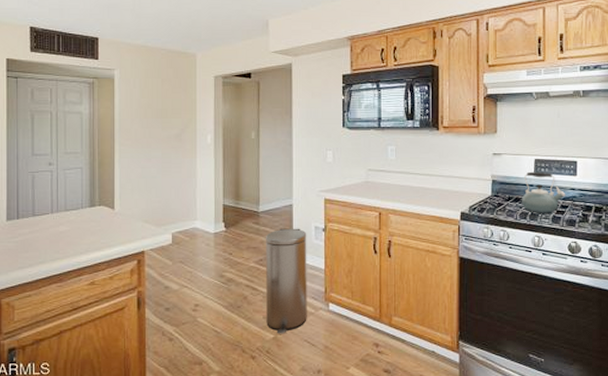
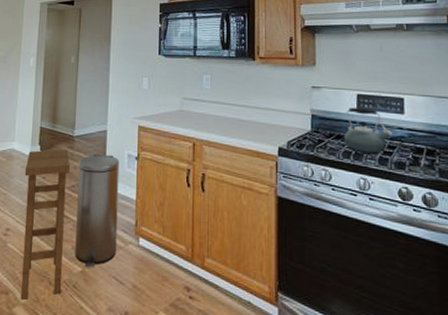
bar stool: none [210,225,257,369] -> present [20,149,71,300]

